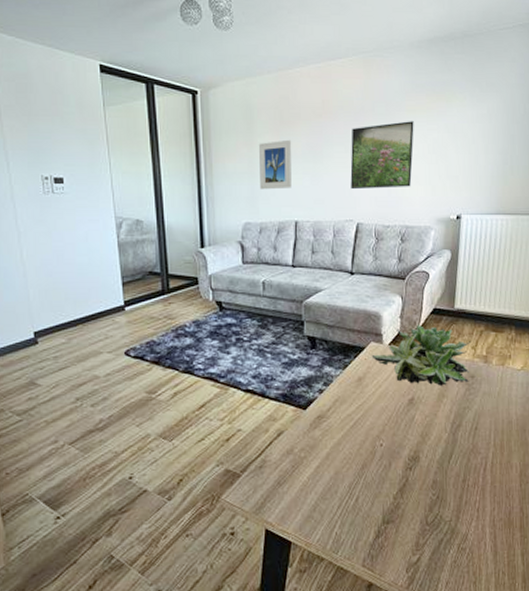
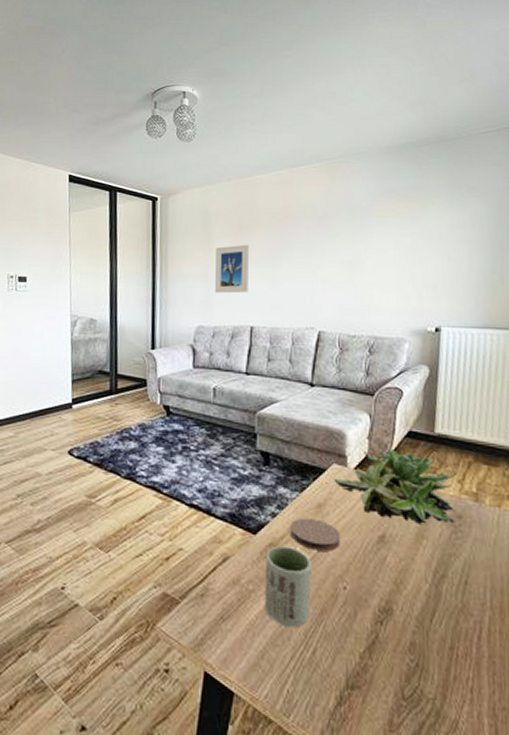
cup: none [314,417,354,483] -> present [264,546,311,628]
coaster: none [335,391,378,417] -> present [290,518,341,551]
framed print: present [350,121,414,190] -> none [312,226,384,296]

